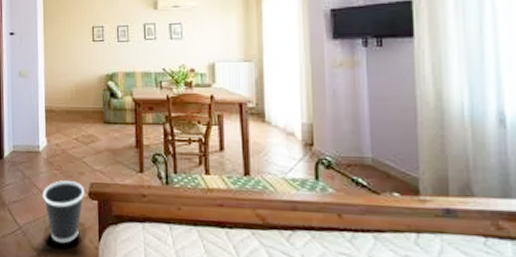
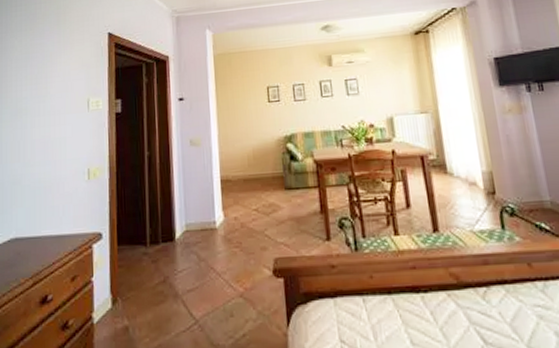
wastebasket: present [42,181,85,244] -> none [221,258,269,335]

